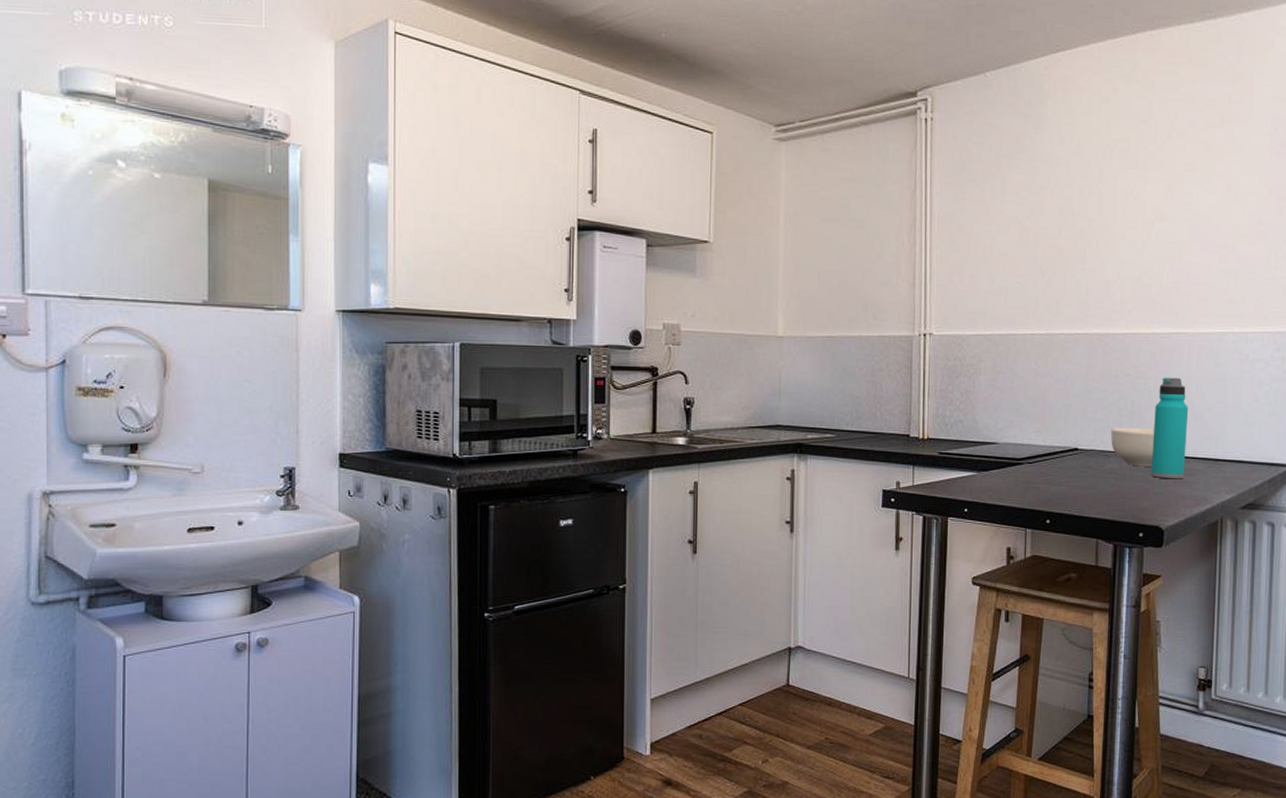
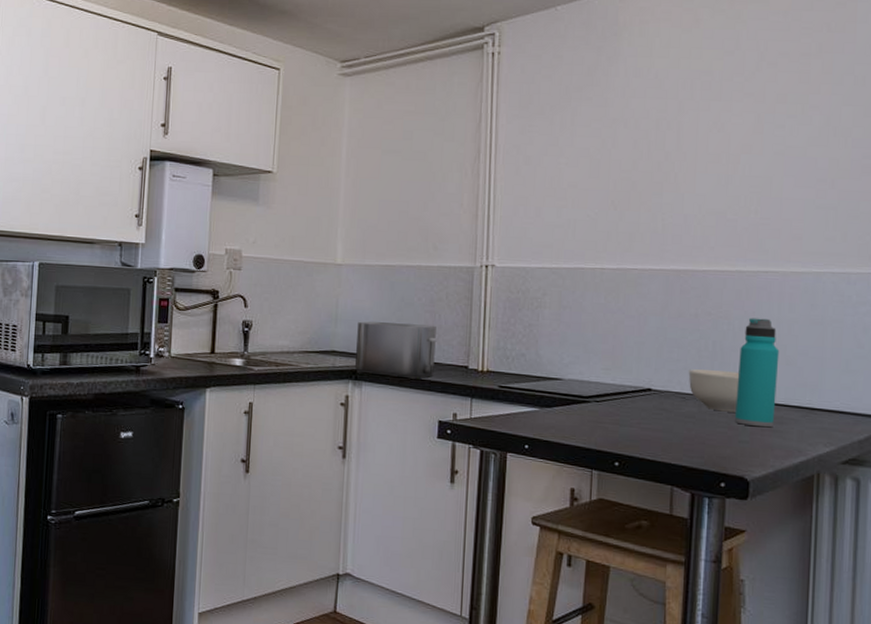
toaster: none [799,393,879,450] -> present [354,321,437,379]

